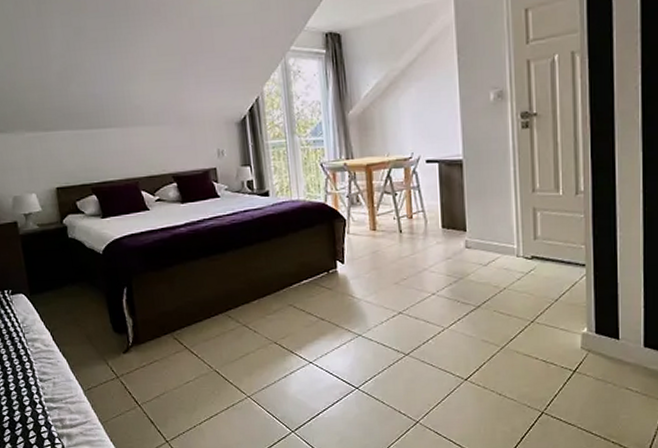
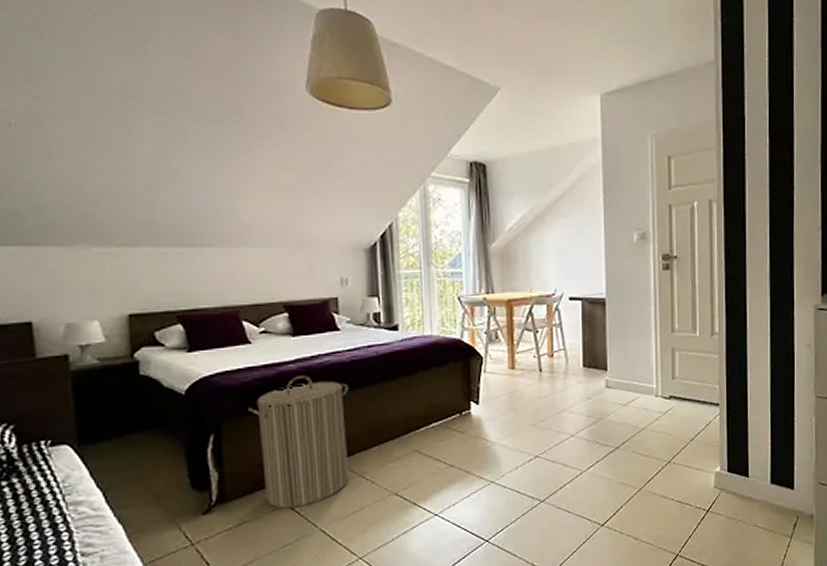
laundry hamper: none [151,237,235,351] -> present [248,375,349,509]

